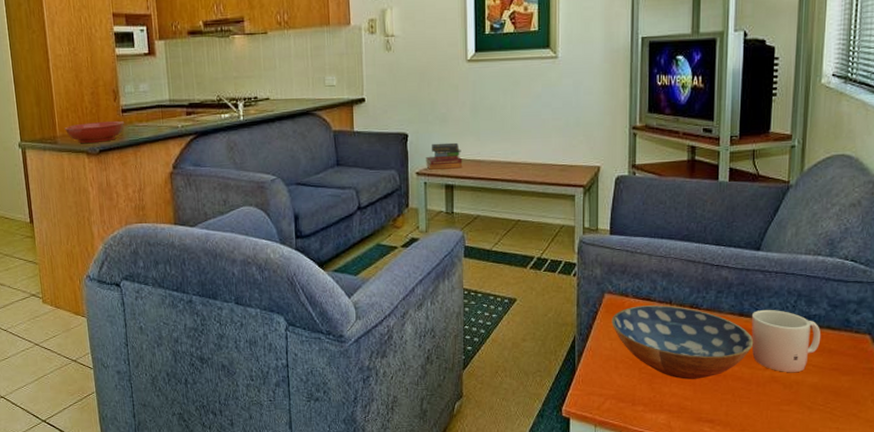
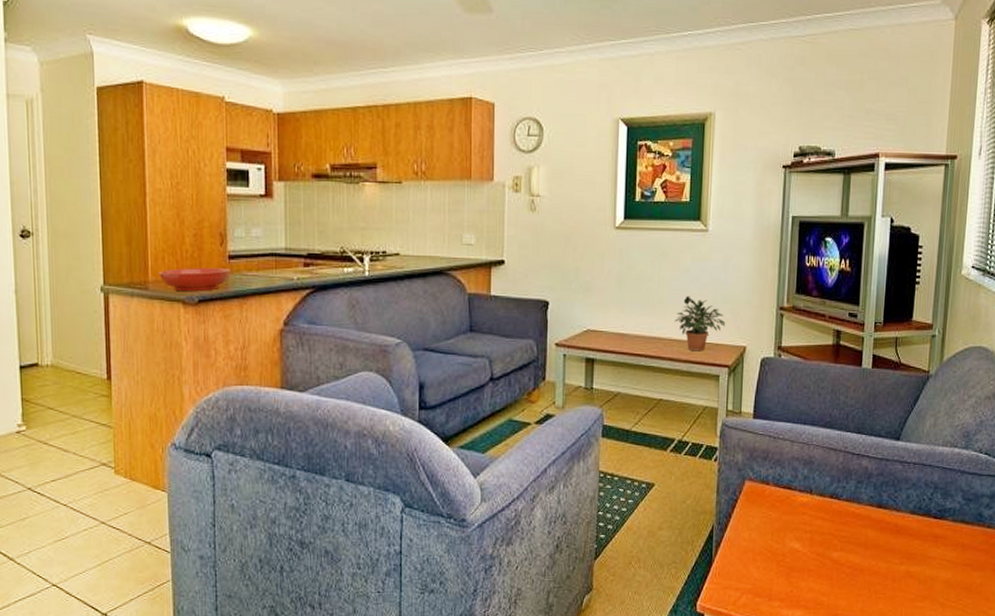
books: present [426,142,463,170] -> none [566,313,605,341]
potted plant: none [529,121,579,174] -> present [675,296,726,352]
bowl: present [611,305,754,379] -> none [751,494,891,573]
mug: present [751,309,821,373] -> none [888,501,956,568]

